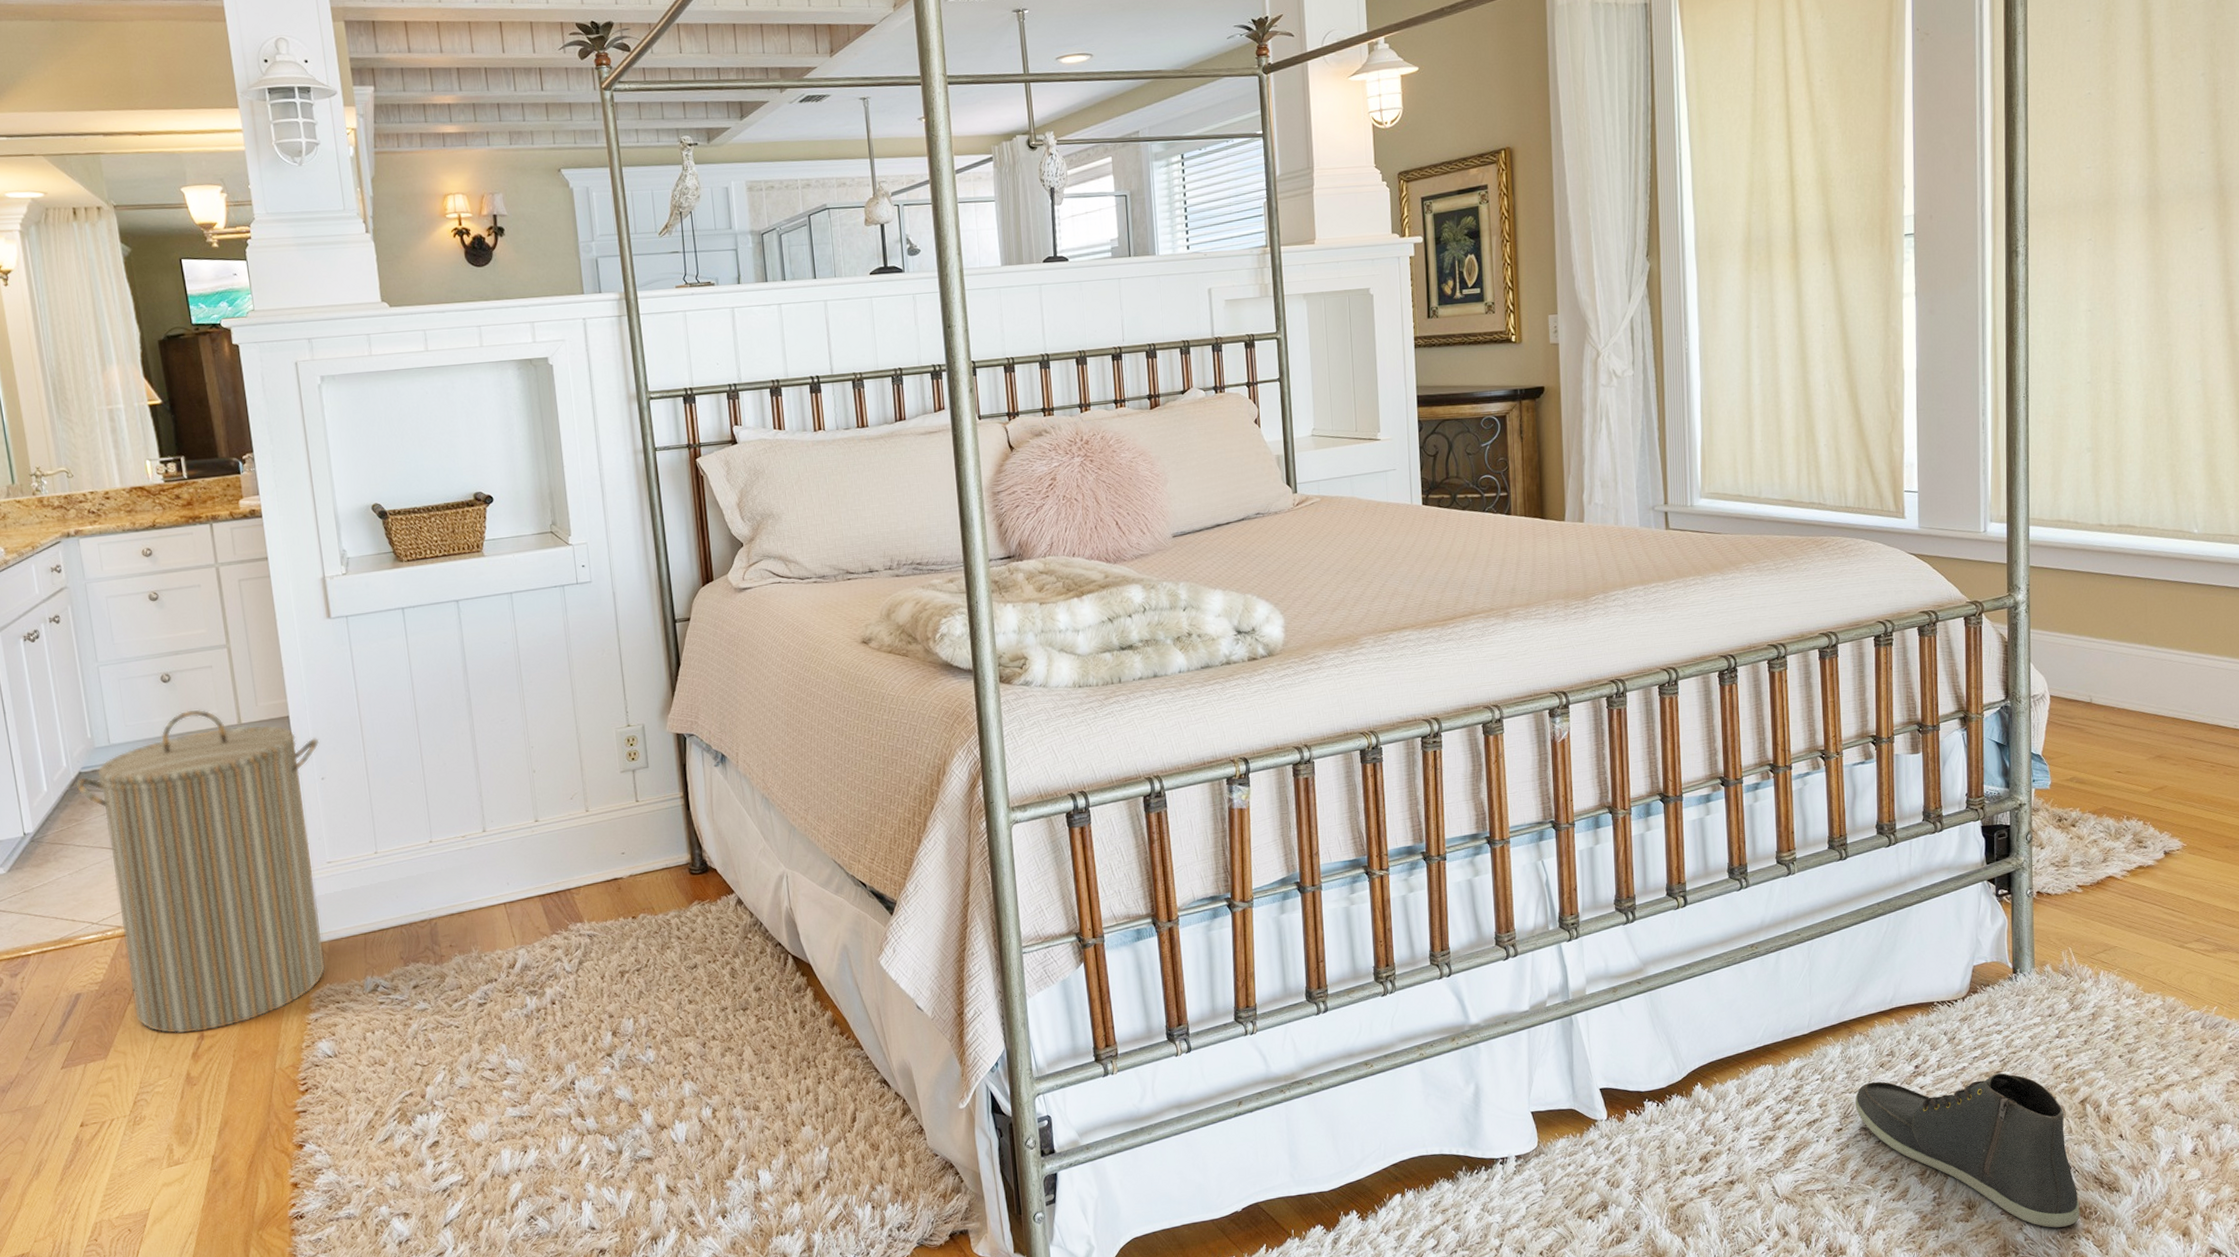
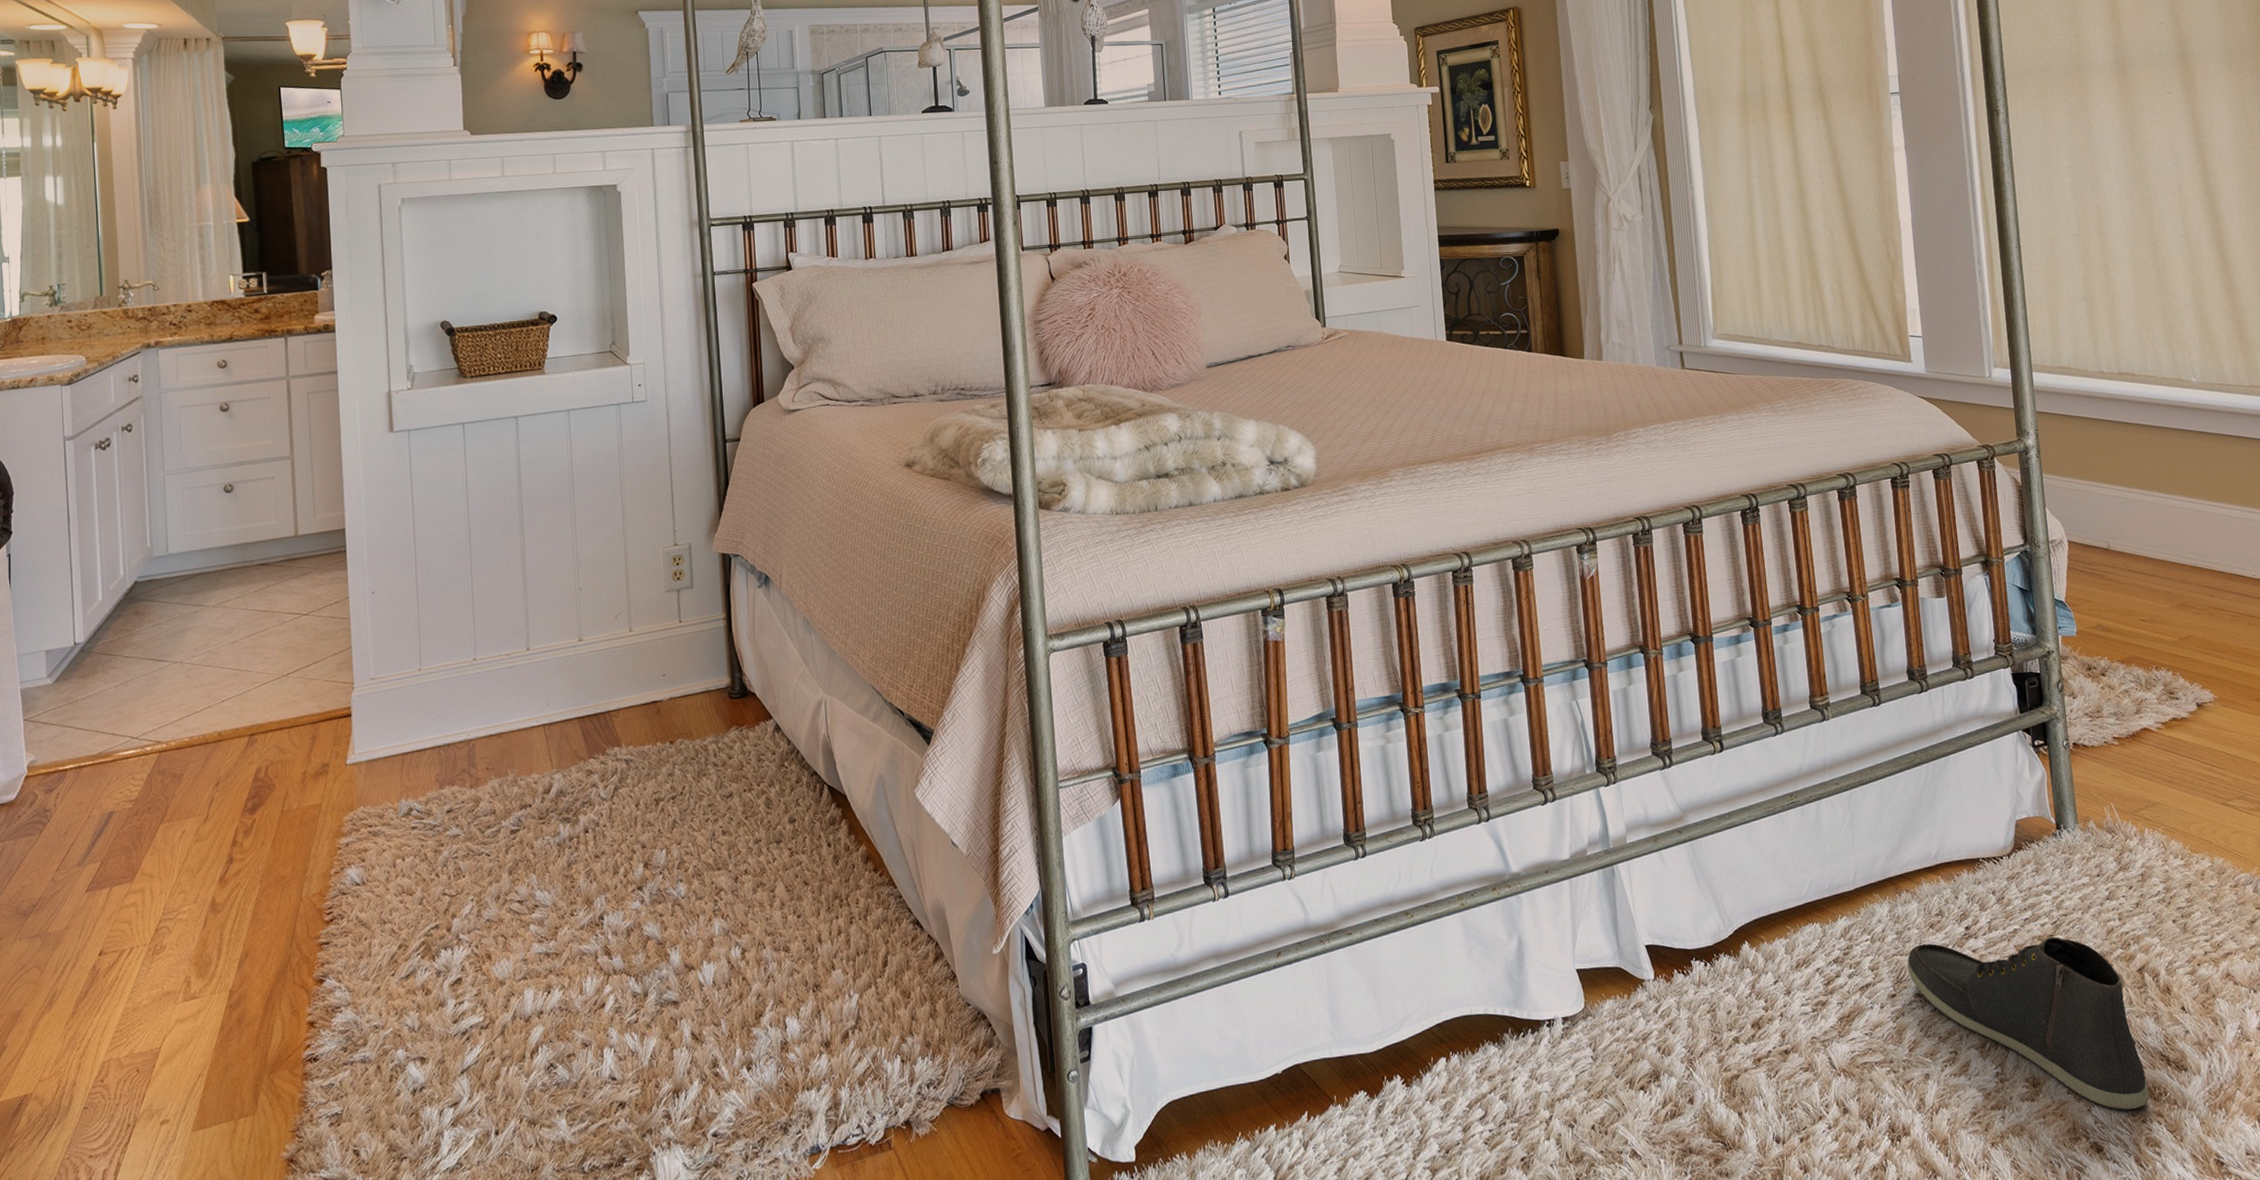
laundry hamper: present [75,709,326,1034] -> none [130,520,373,857]

